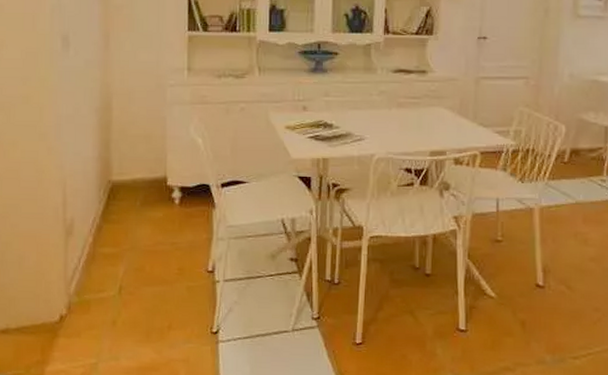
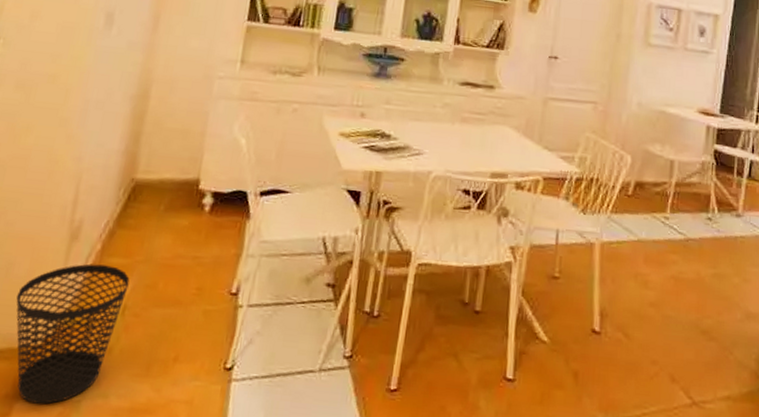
wastebasket: none [31,254,121,367] -> present [16,263,130,405]

